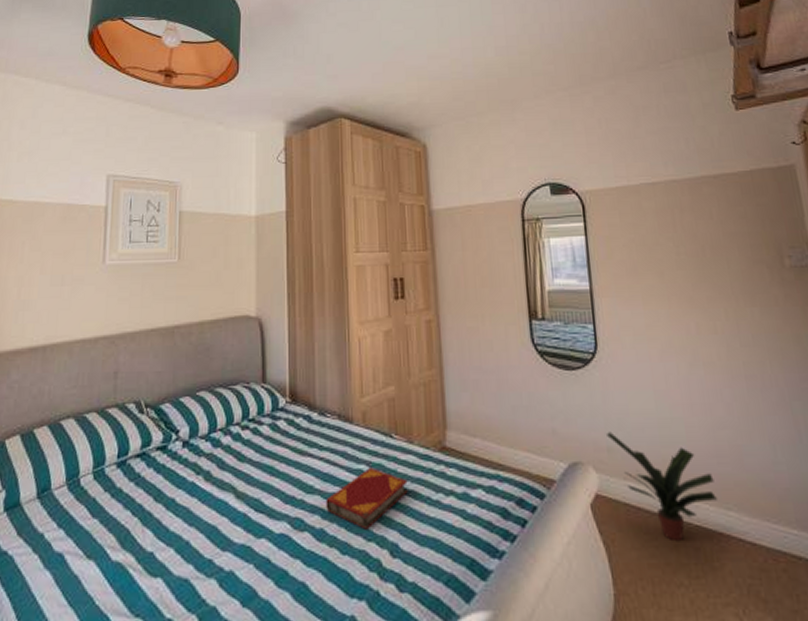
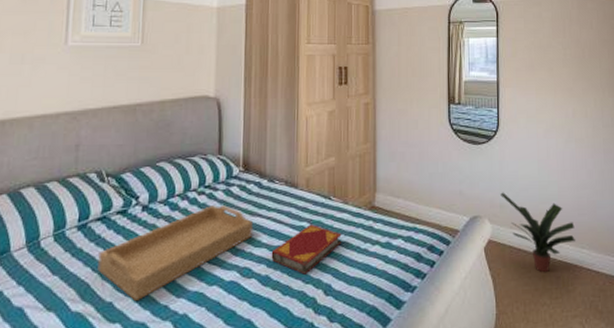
serving tray: none [137,442,304,554] -> present [97,205,254,302]

